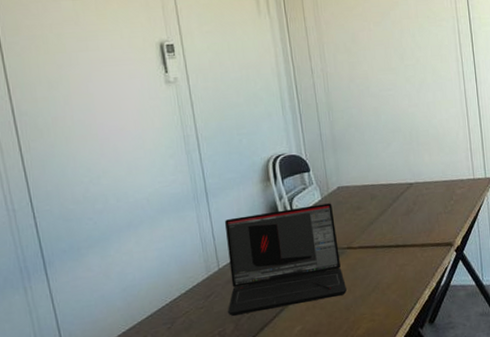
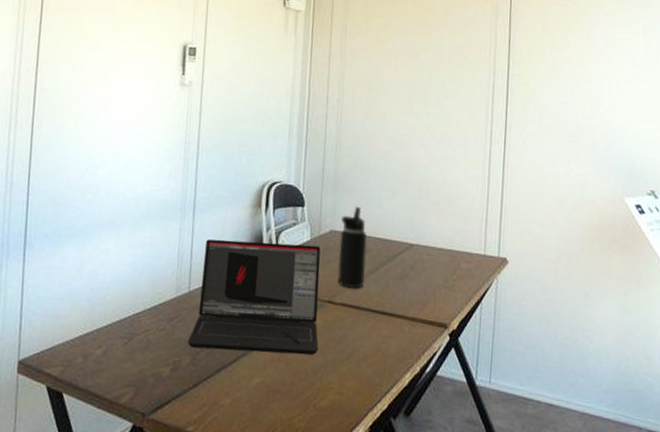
water bottle: none [346,161,376,233] -> present [337,207,367,288]

